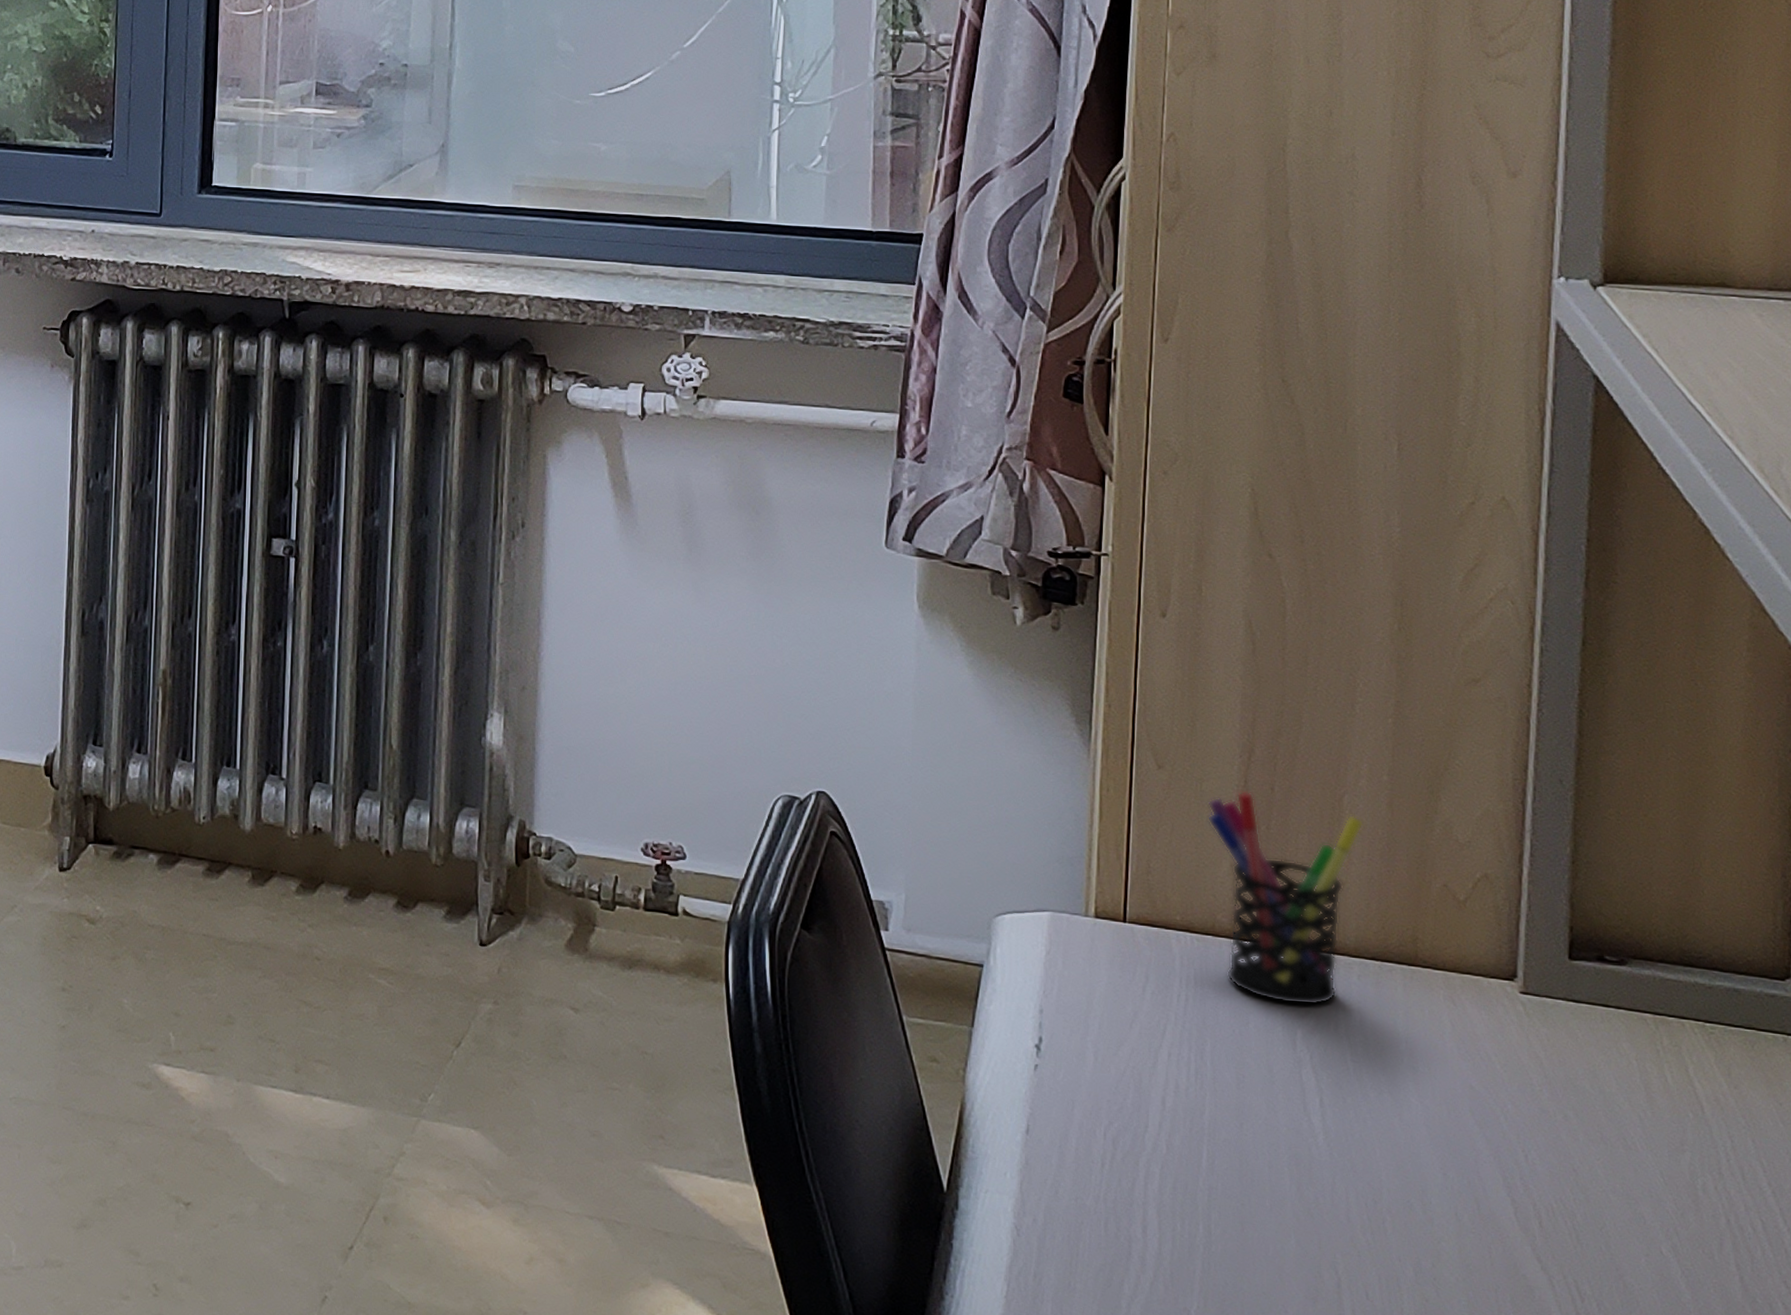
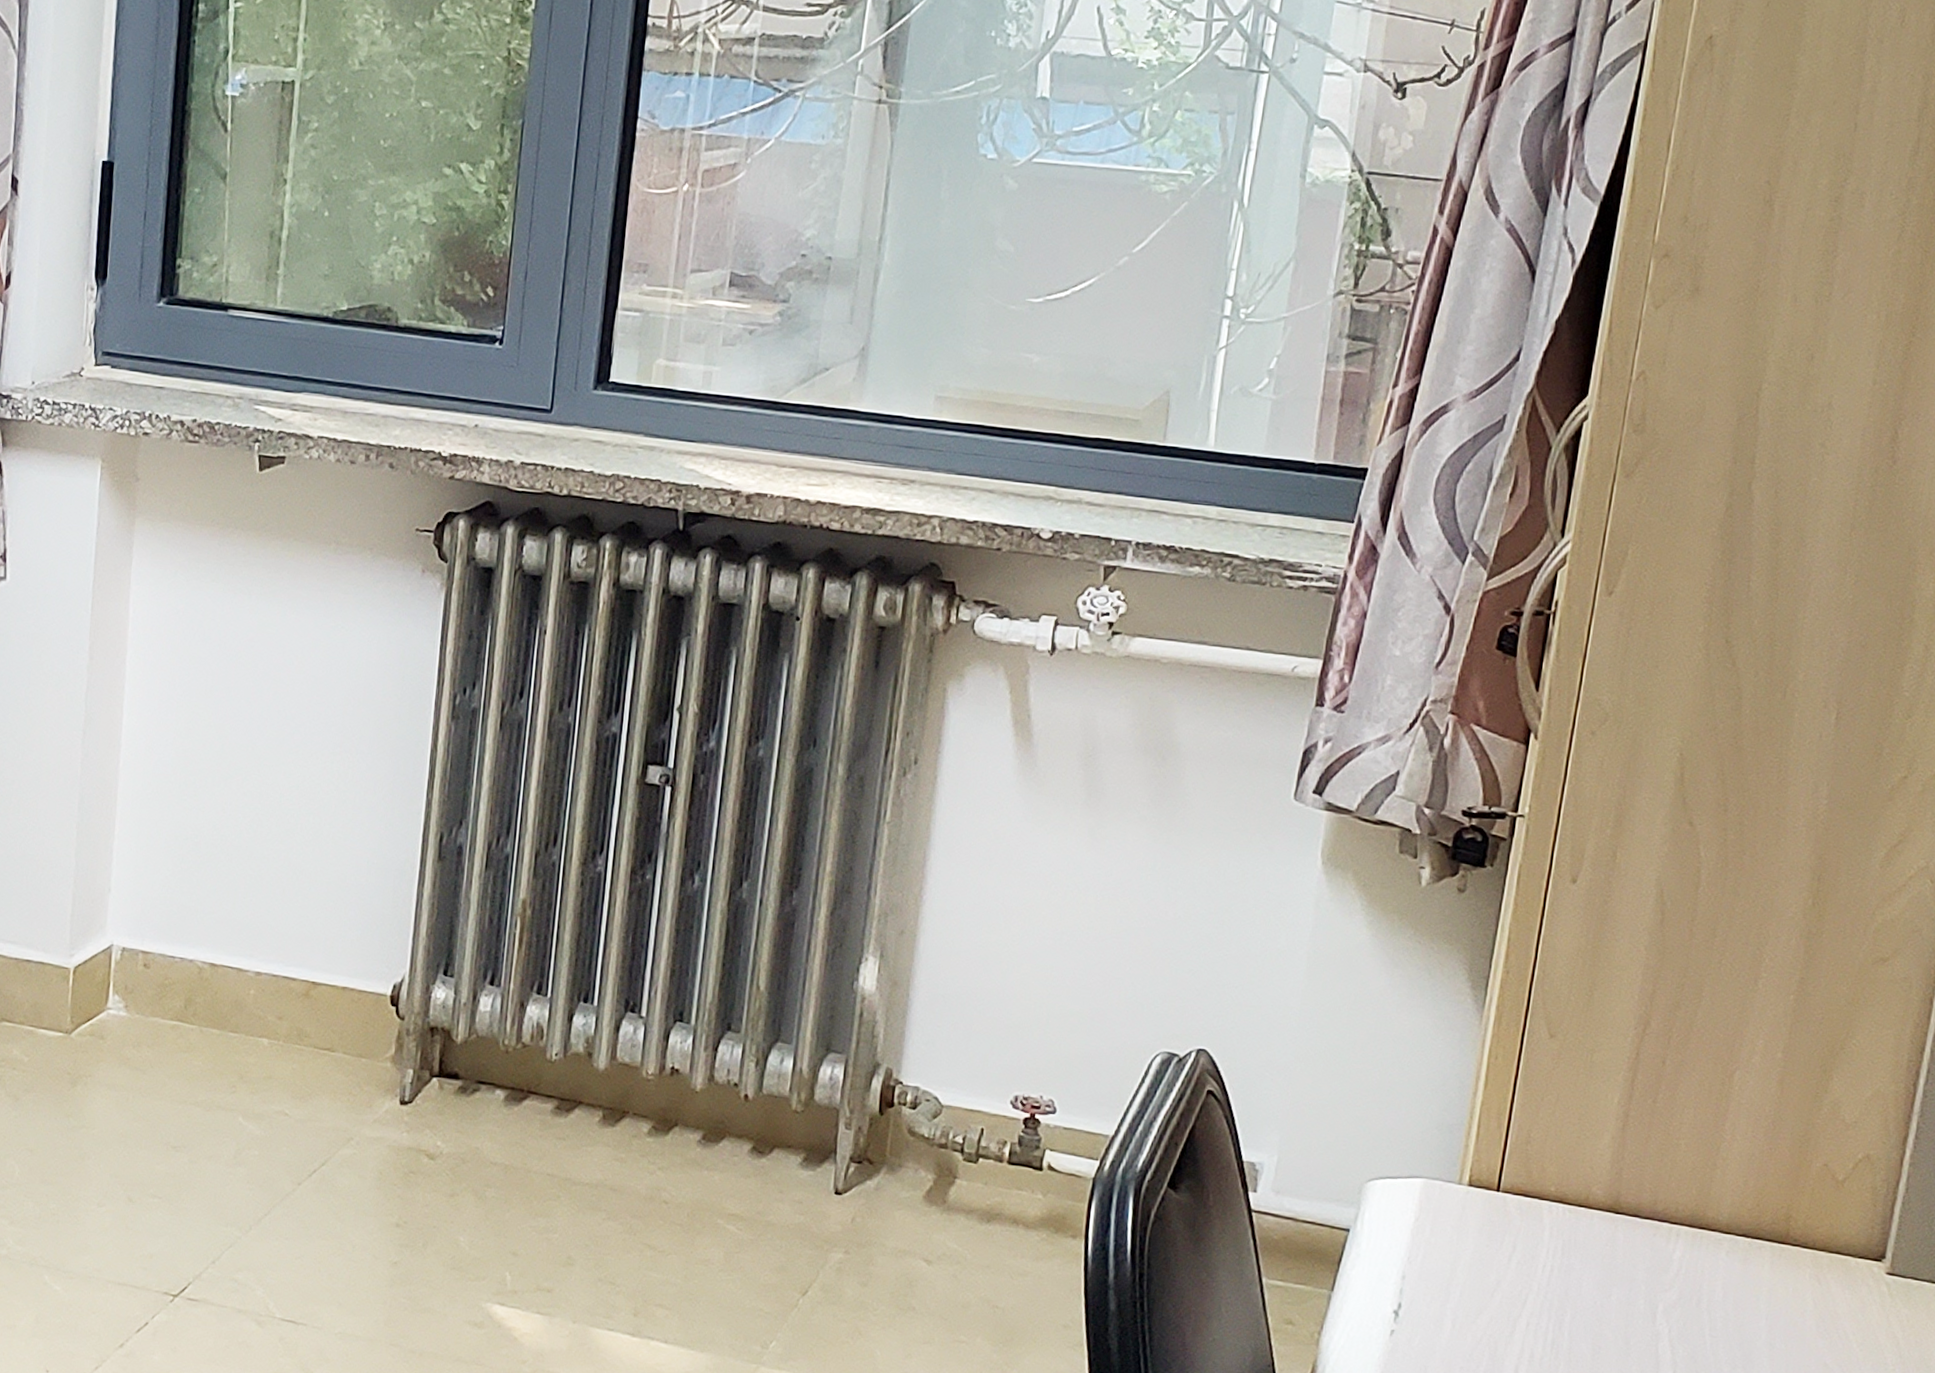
pen holder: present [1208,791,1364,1006] -> none [1594,1063,1752,1280]

